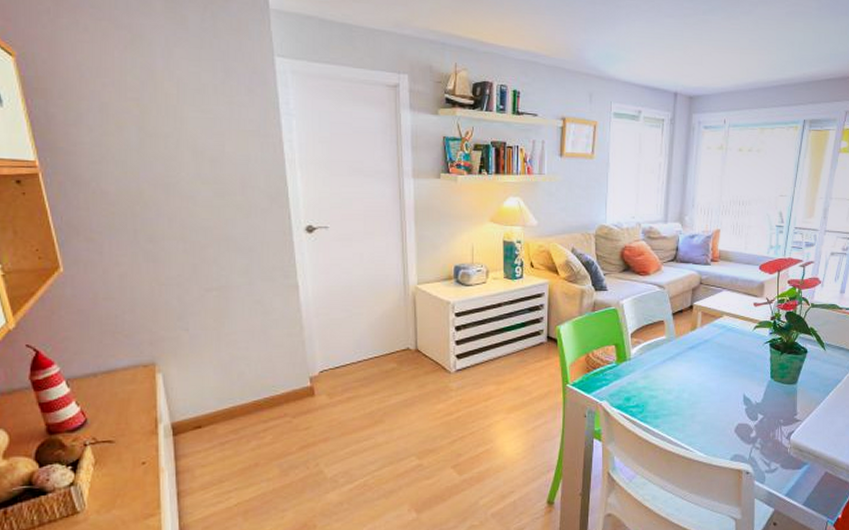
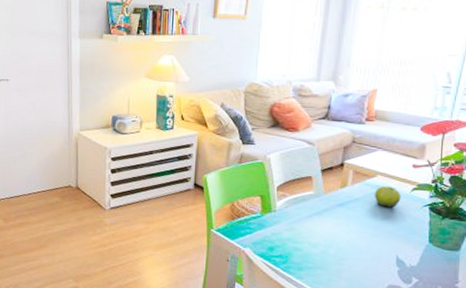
fruit: none [721,325,745,347] -> present [374,185,401,208]

